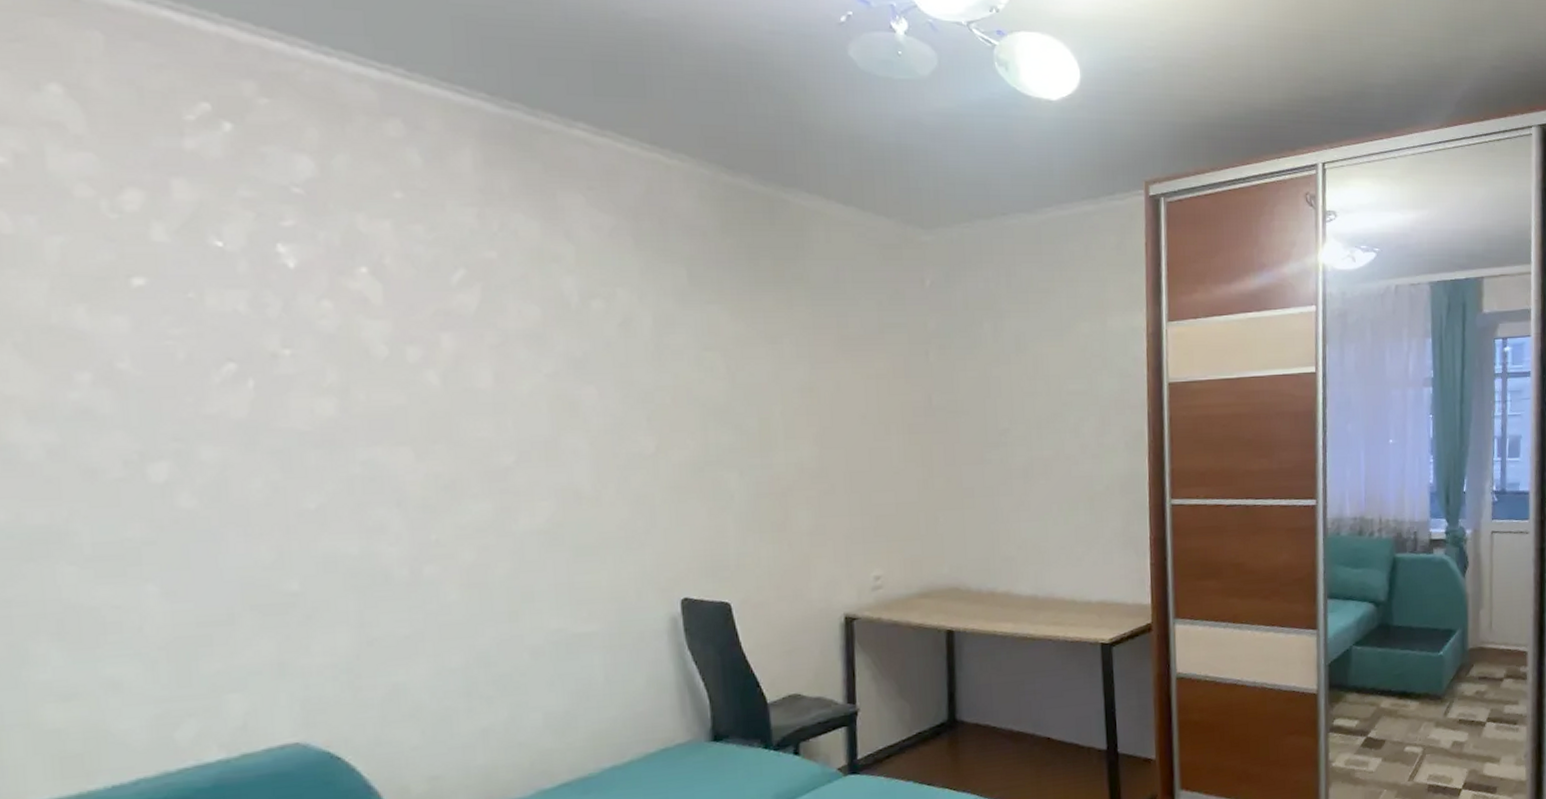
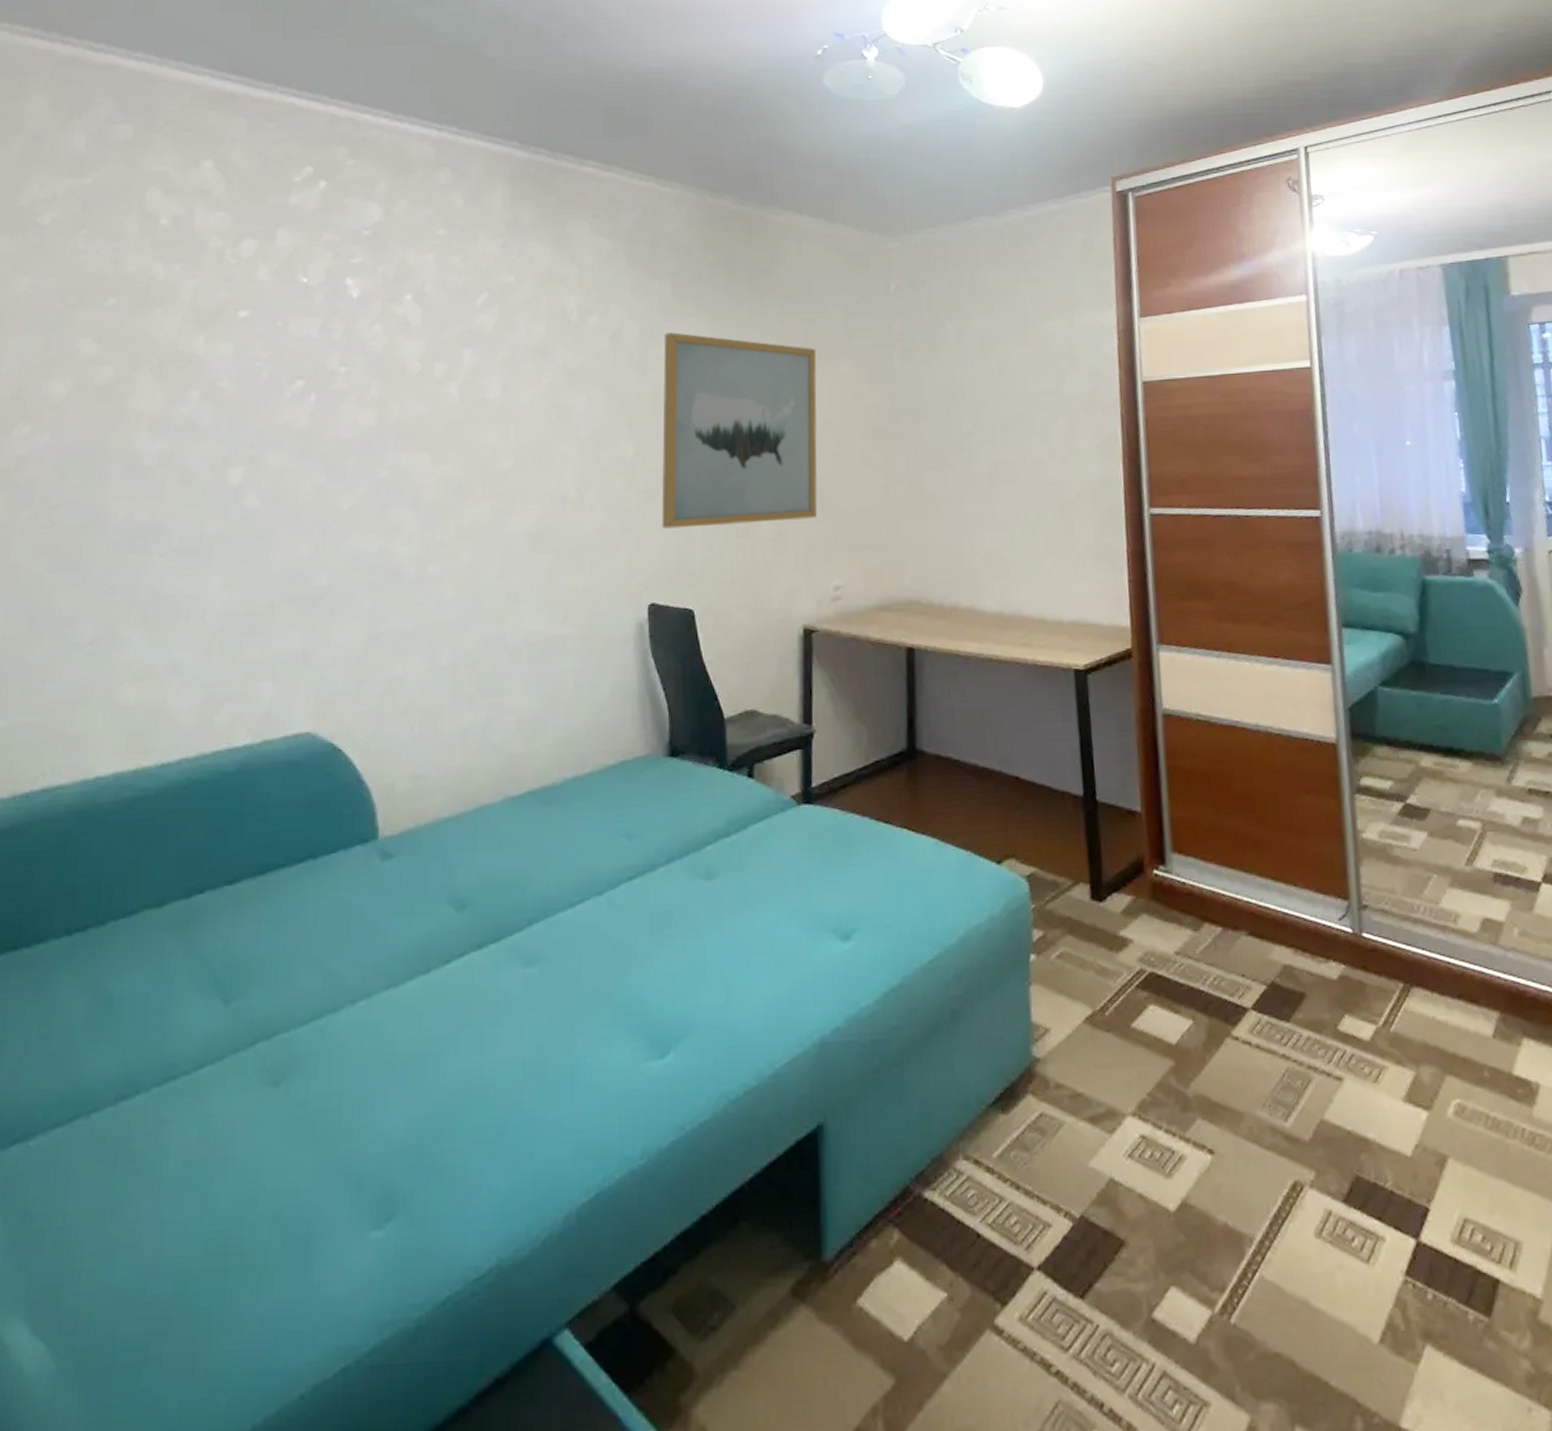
wall art: none [682,321,855,525] -> present [661,332,818,529]

